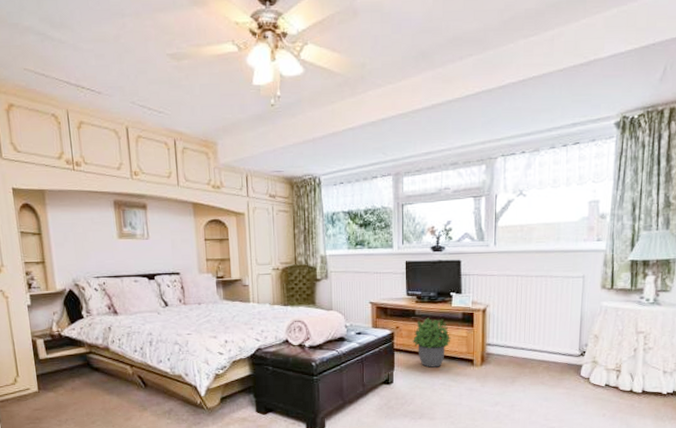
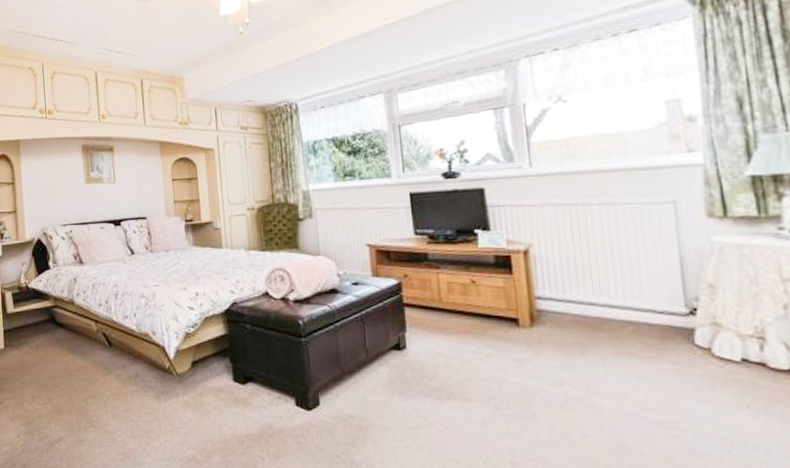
potted plant: present [412,318,451,368] -> none [427,263,482,329]

